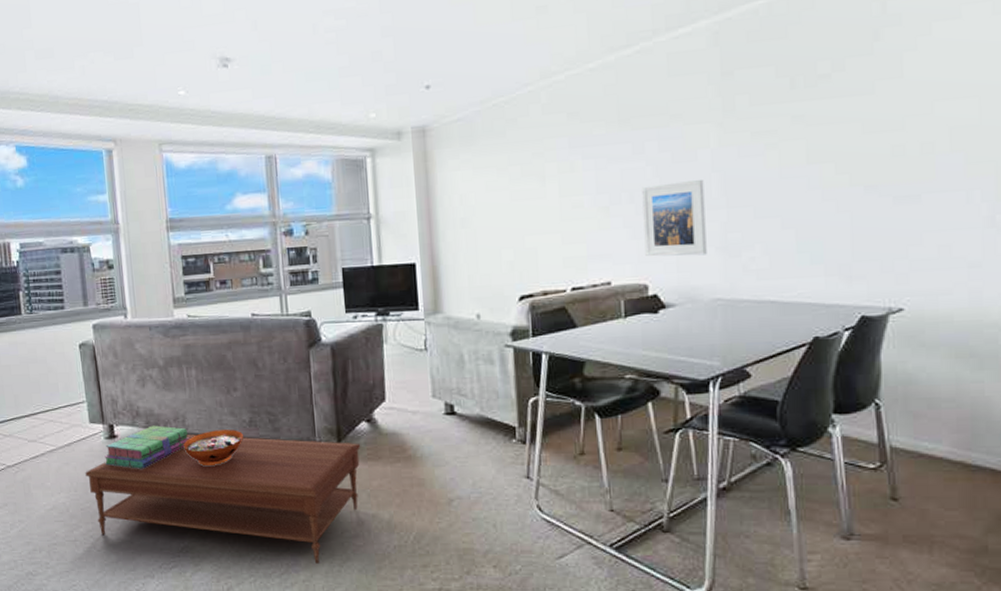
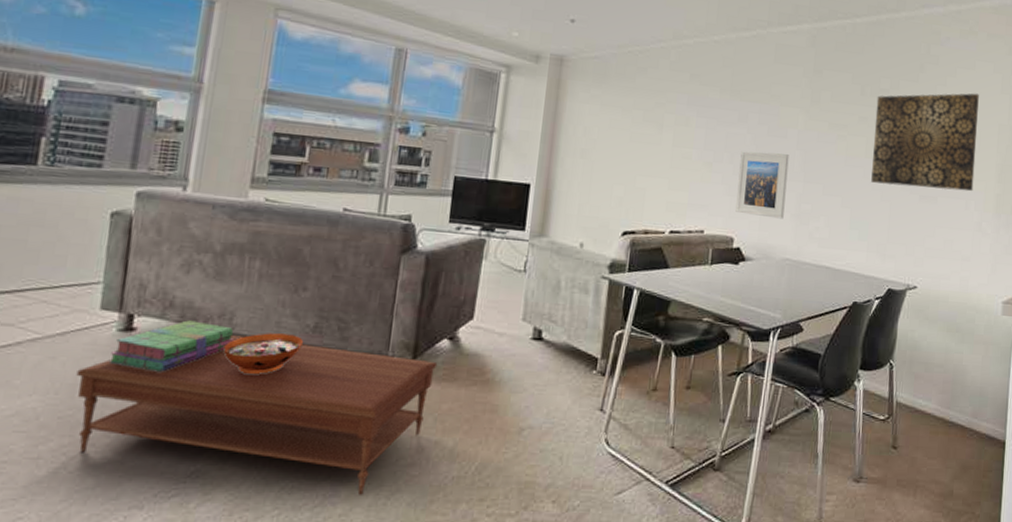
wall art: none [814,48,976,193] -> present [871,93,979,192]

